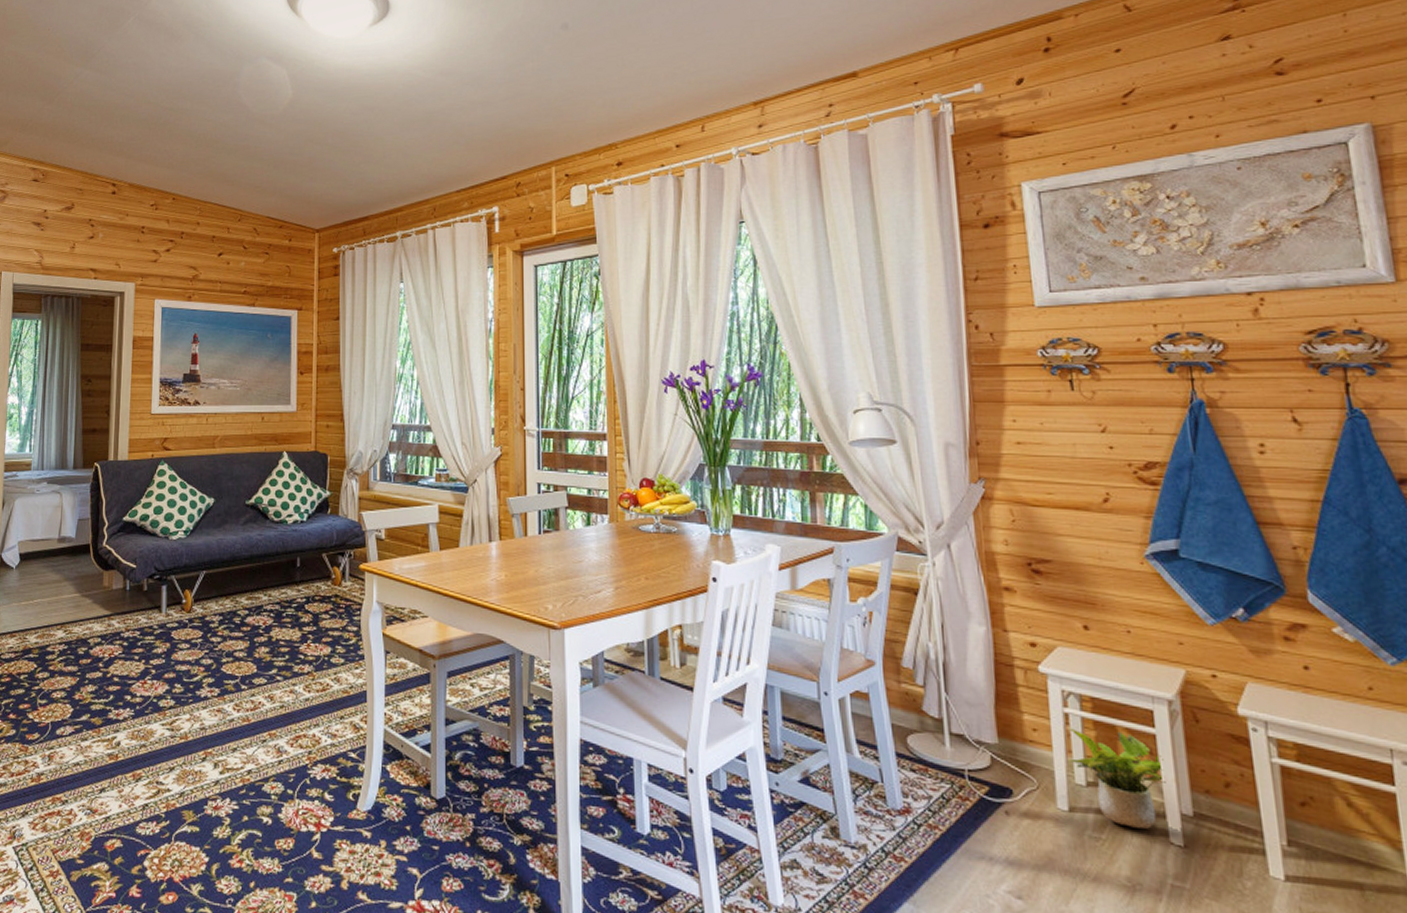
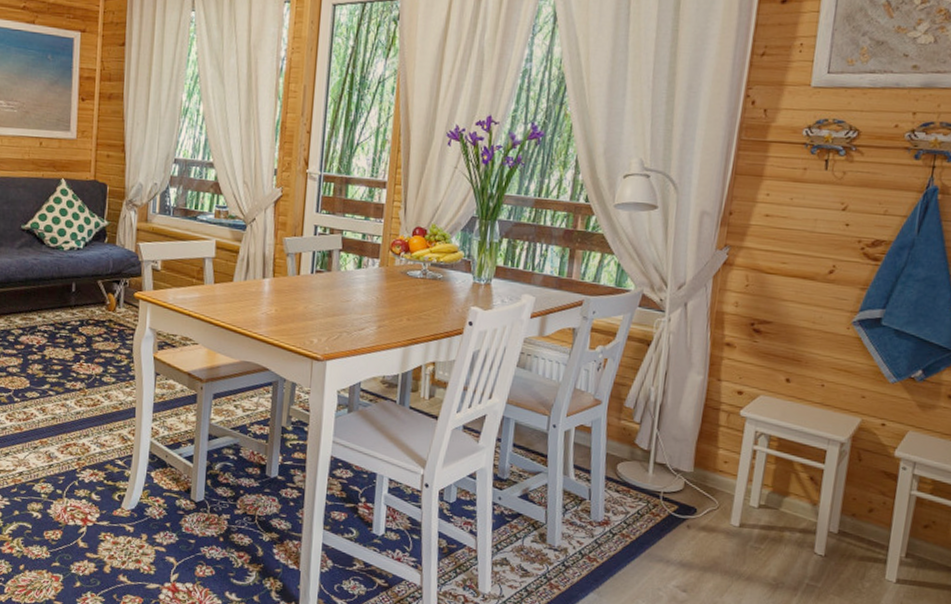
potted plant: present [1068,728,1166,829] -> none [747,461,825,542]

